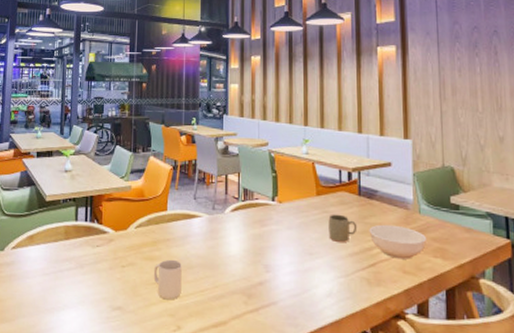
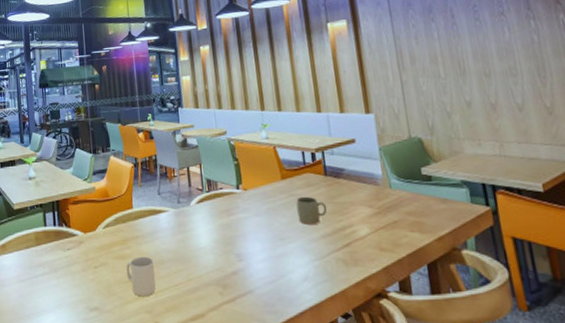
bowl: present [369,224,427,259] -> none [339,202,402,237]

